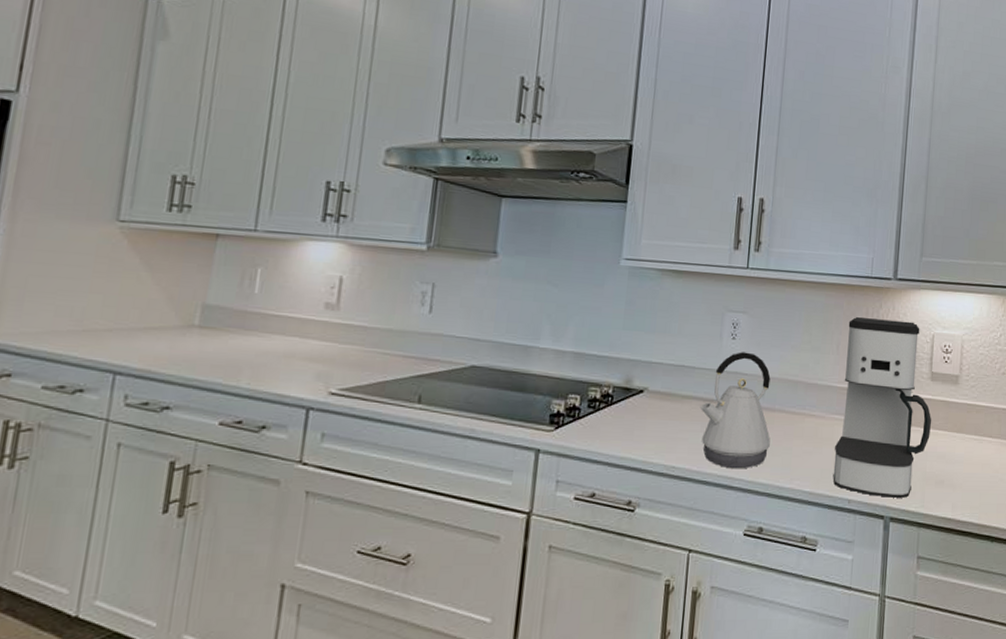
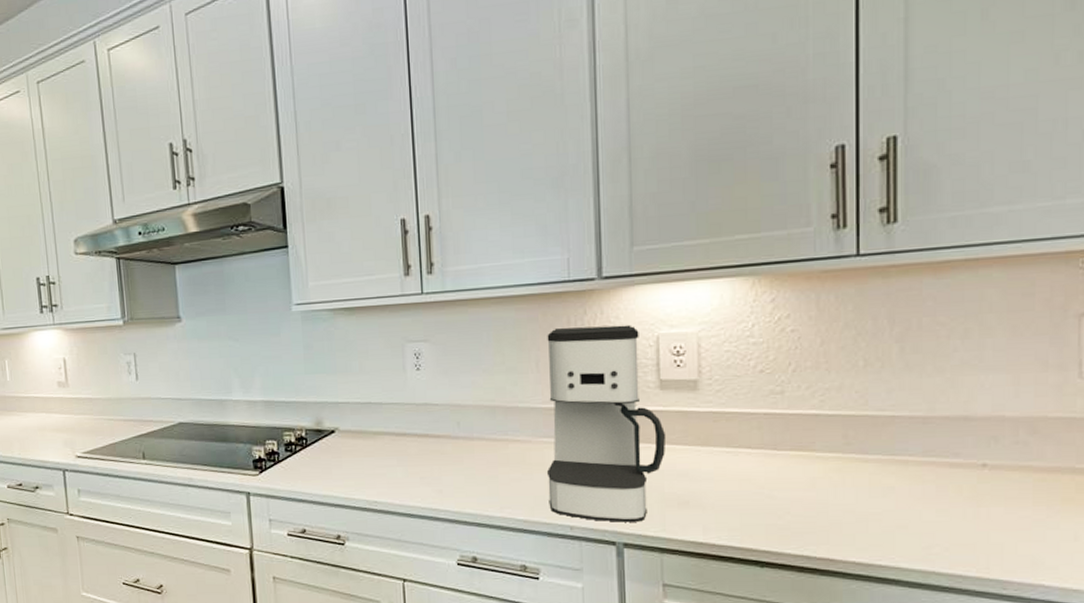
kettle: present [700,352,771,469] -> none [393,381,473,501]

